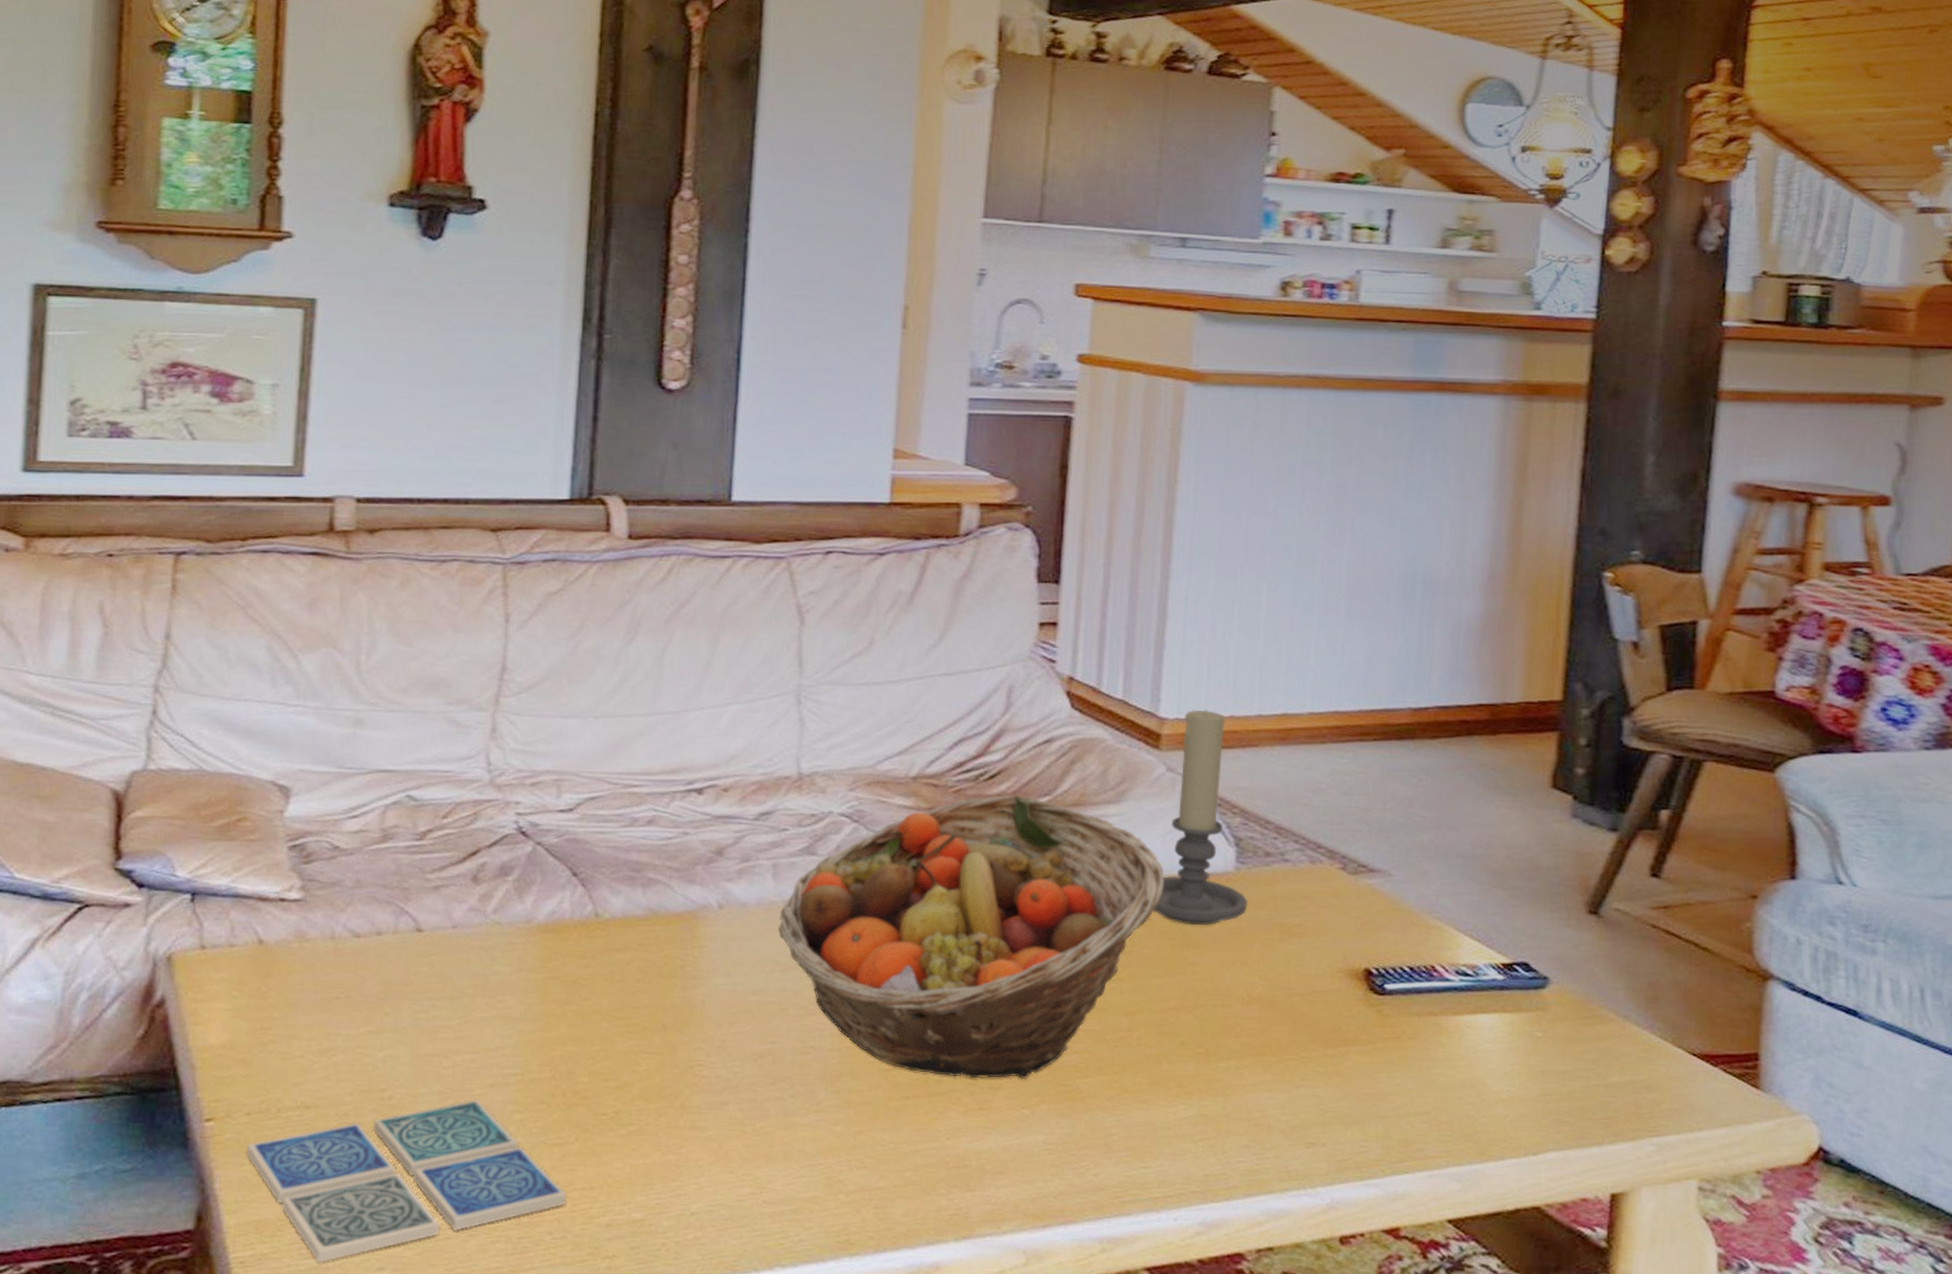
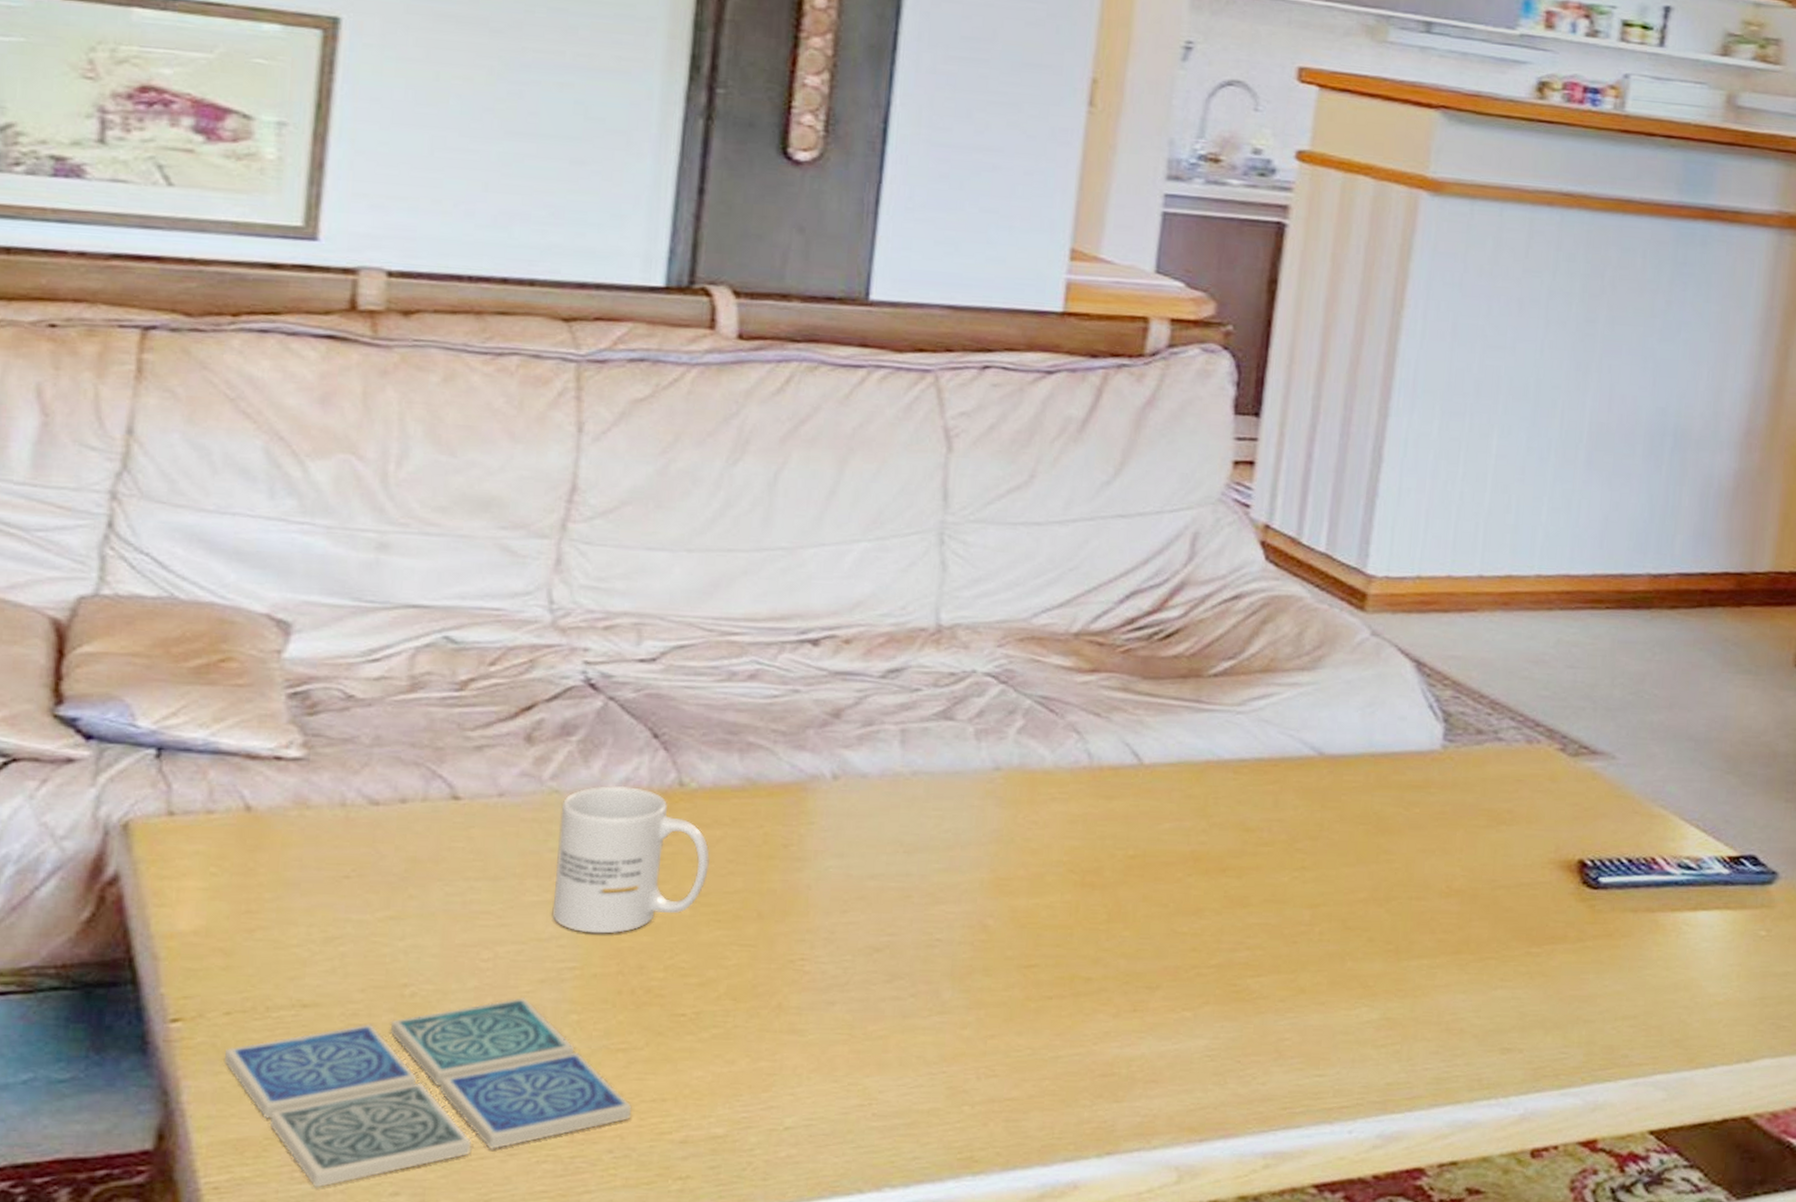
mug: none [497,917,622,1044] -> present [552,785,710,934]
fruit basket: present [778,794,1164,1079] -> none [904,656,1362,978]
candle holder: present [1153,709,1247,926] -> none [1346,567,1454,810]

